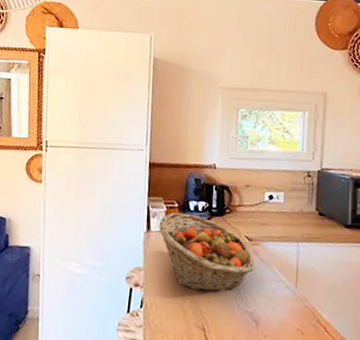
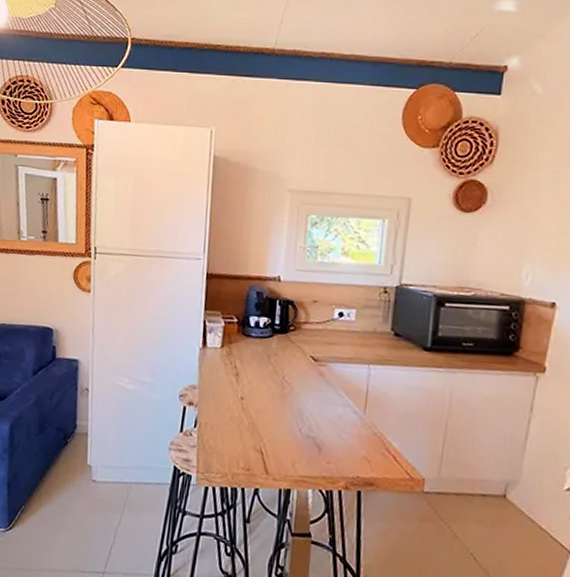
fruit basket: present [158,212,255,293] -> none [215,328,320,415]

